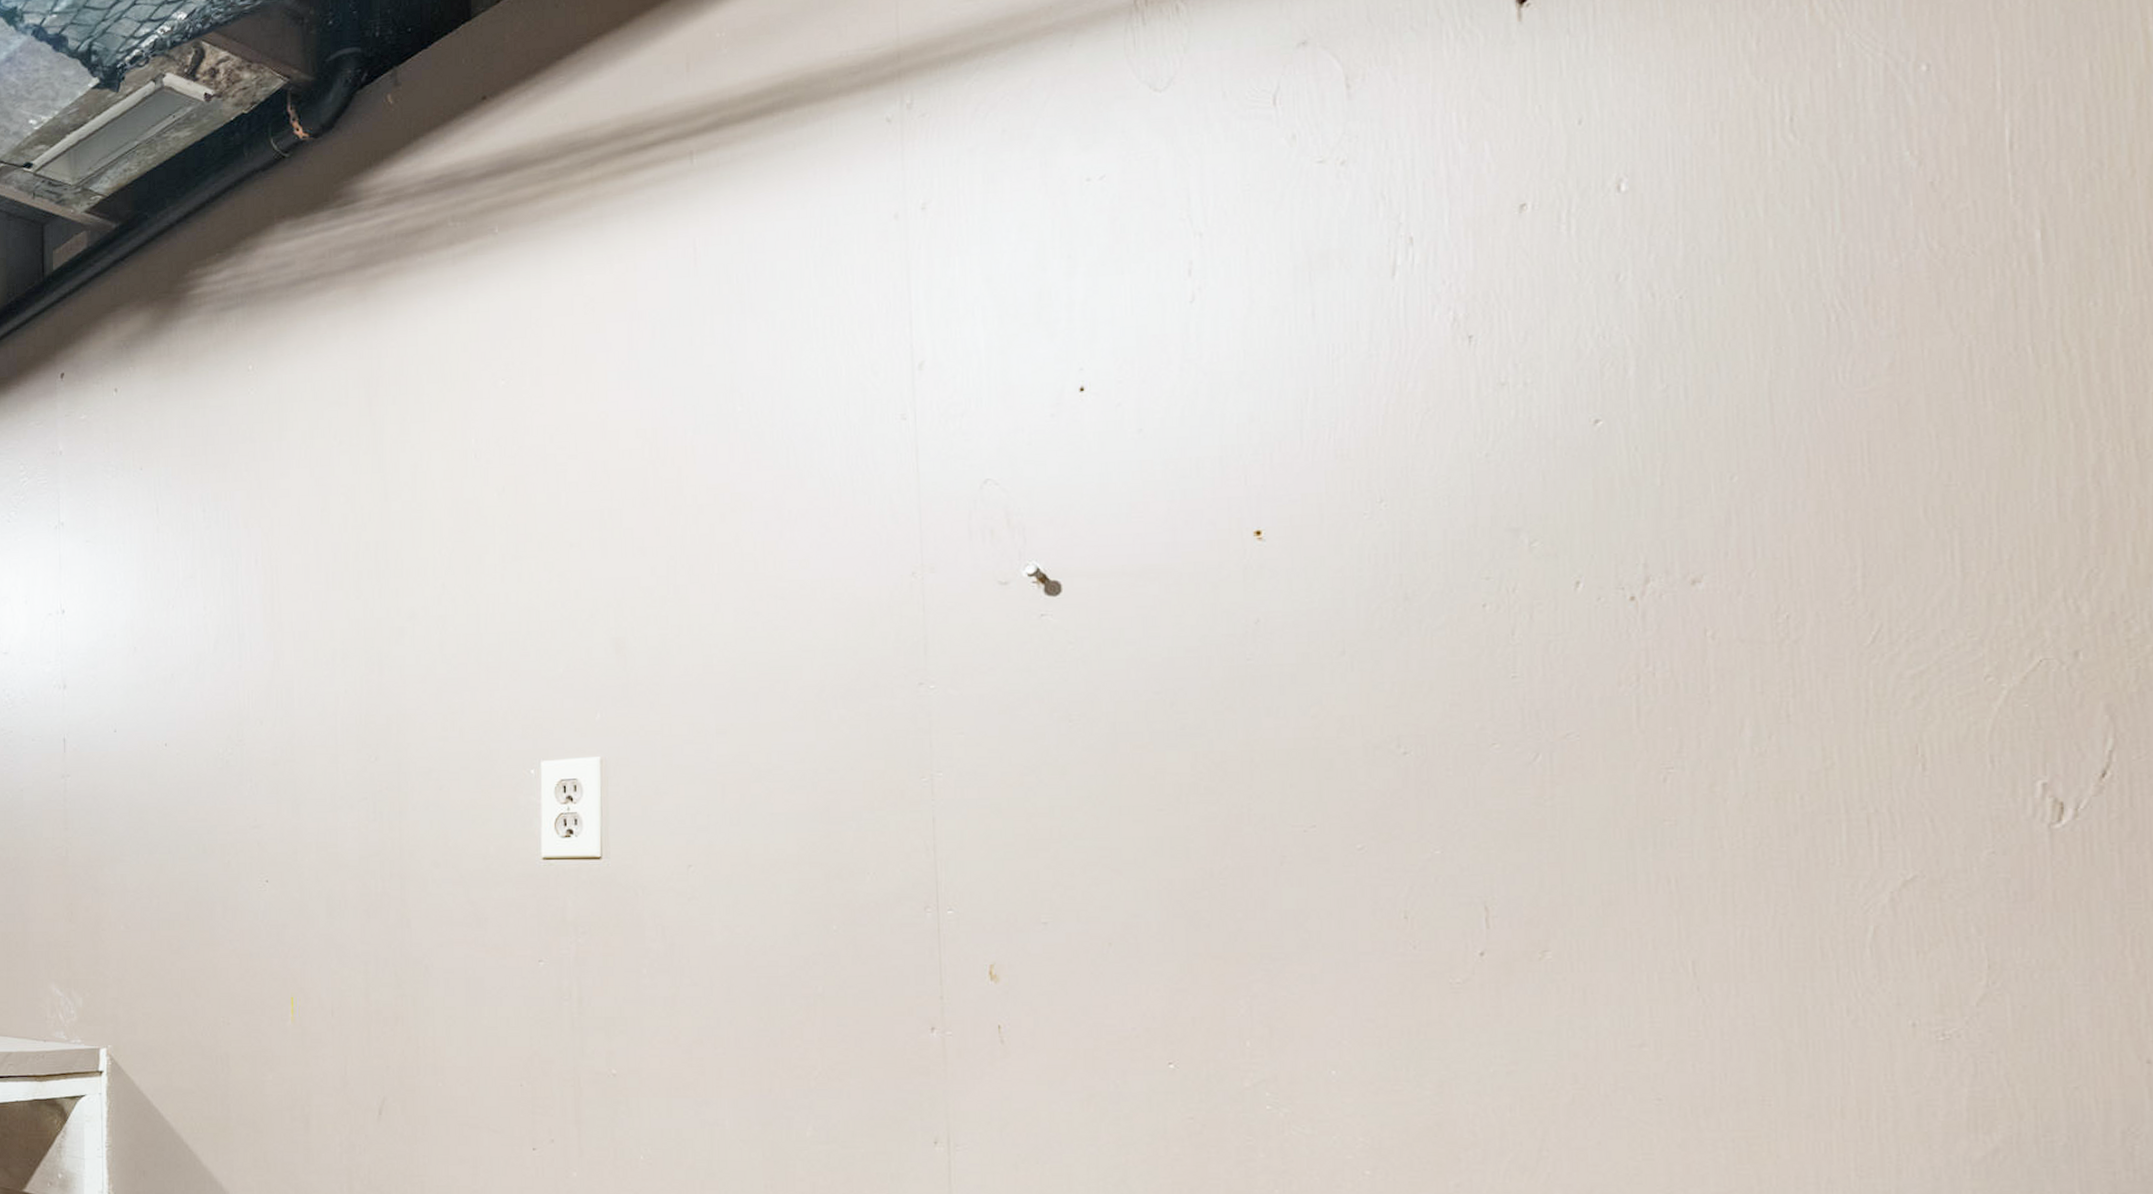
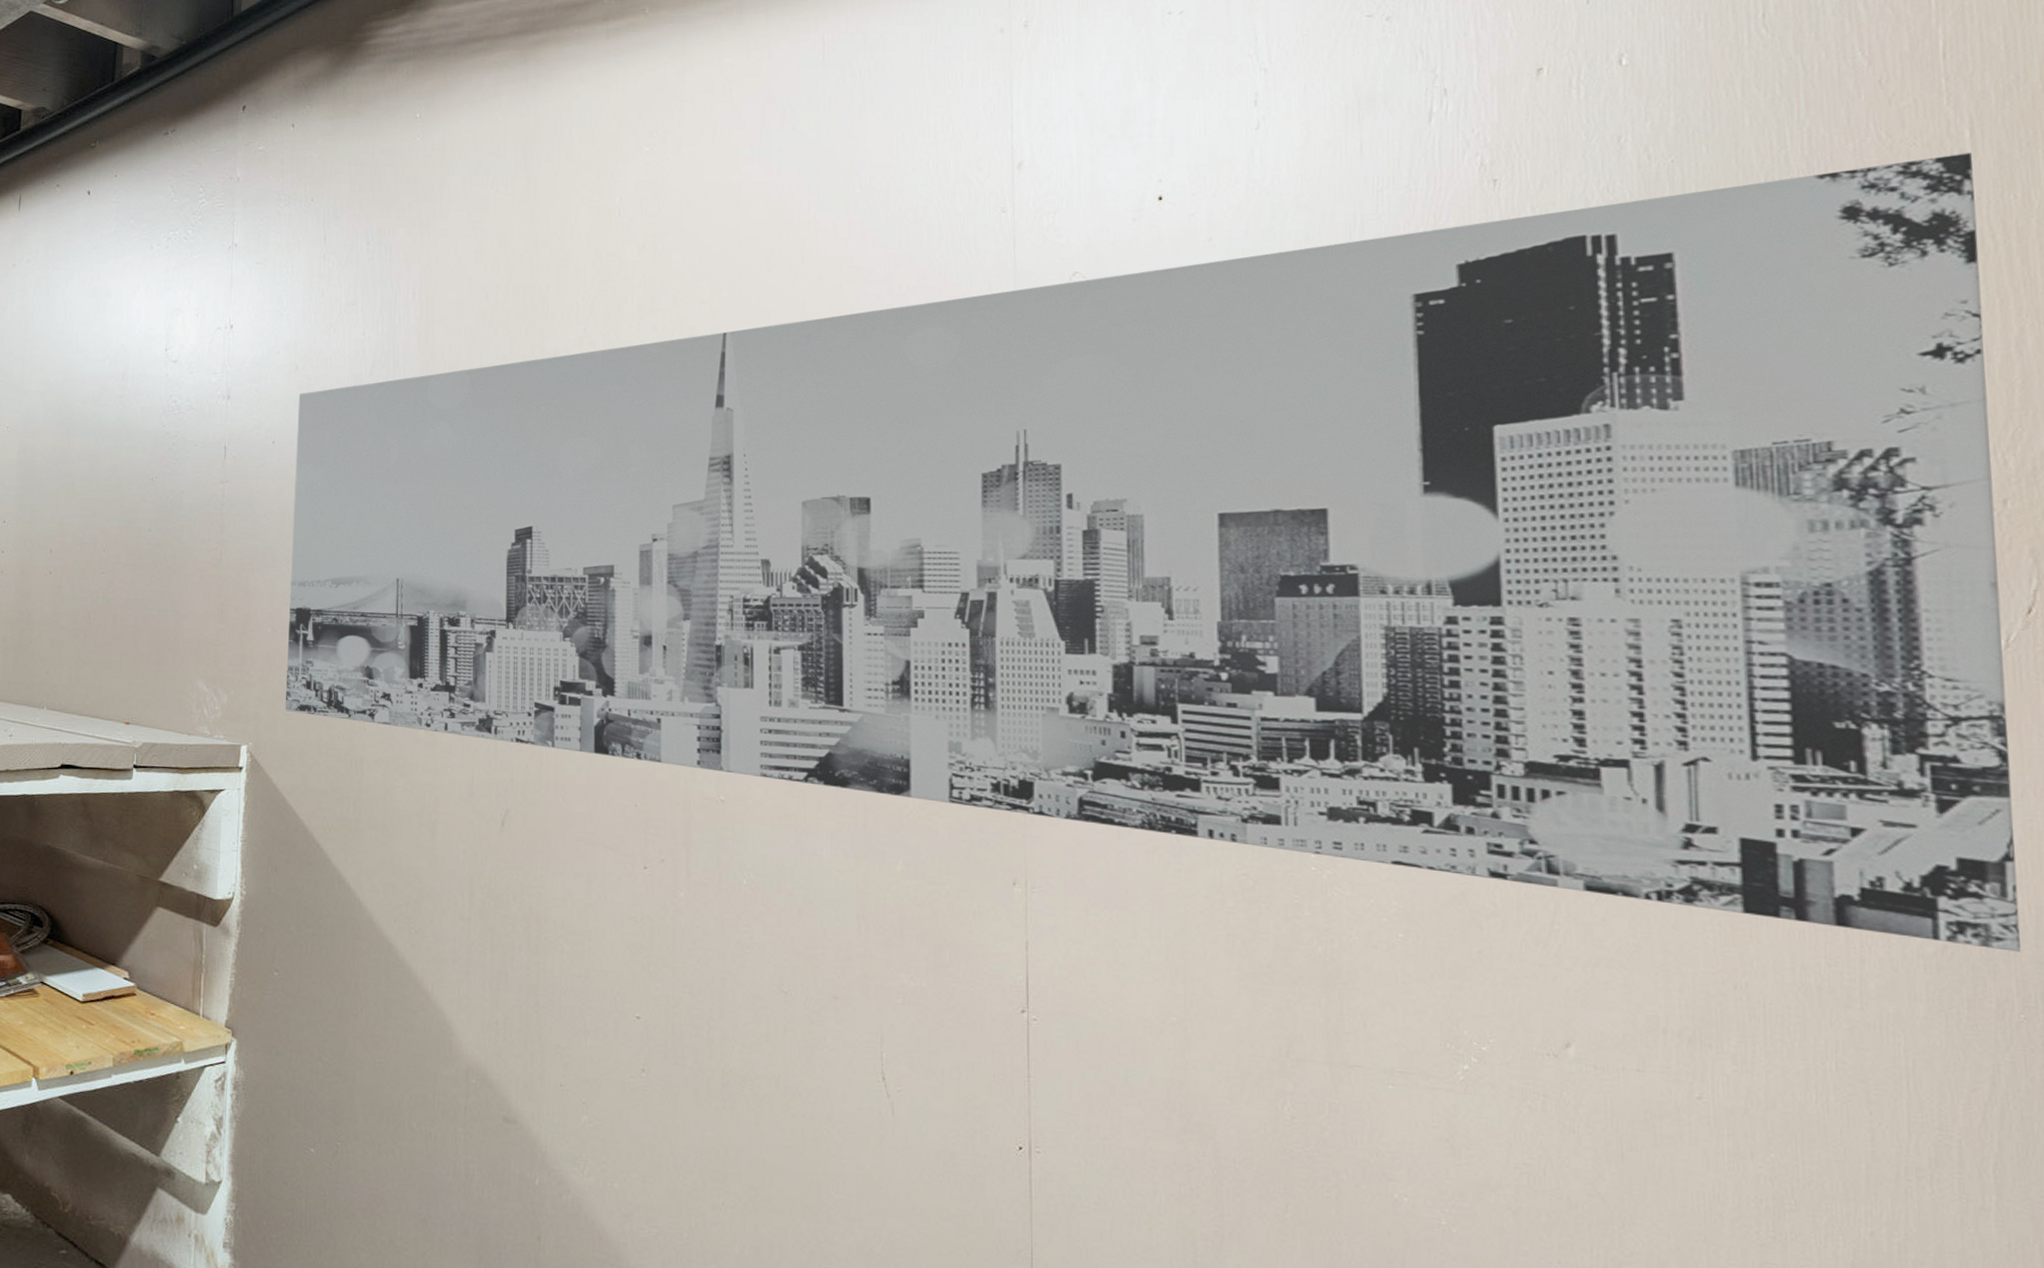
wall art: none [139,256,2086,1151] -> present [284,152,2021,952]

